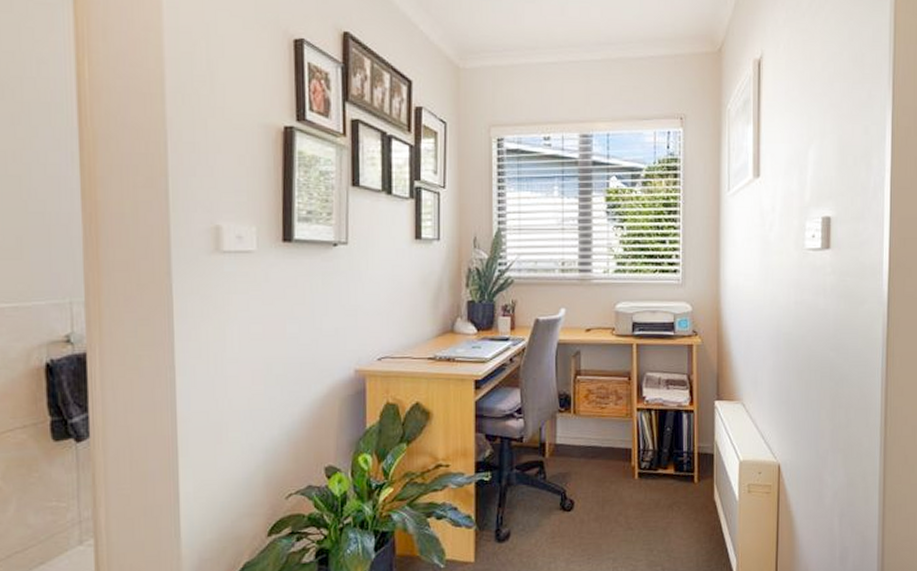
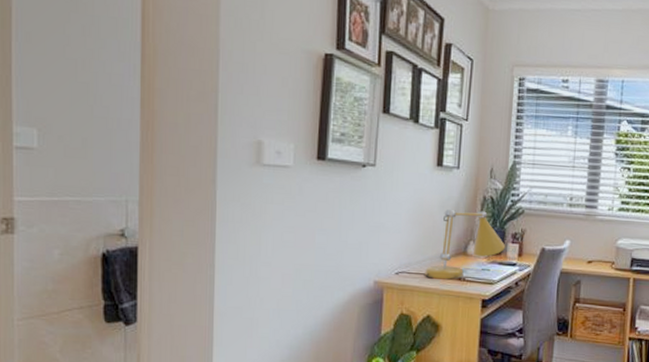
table lamp: none [410,284,497,362] -> present [425,210,506,280]

